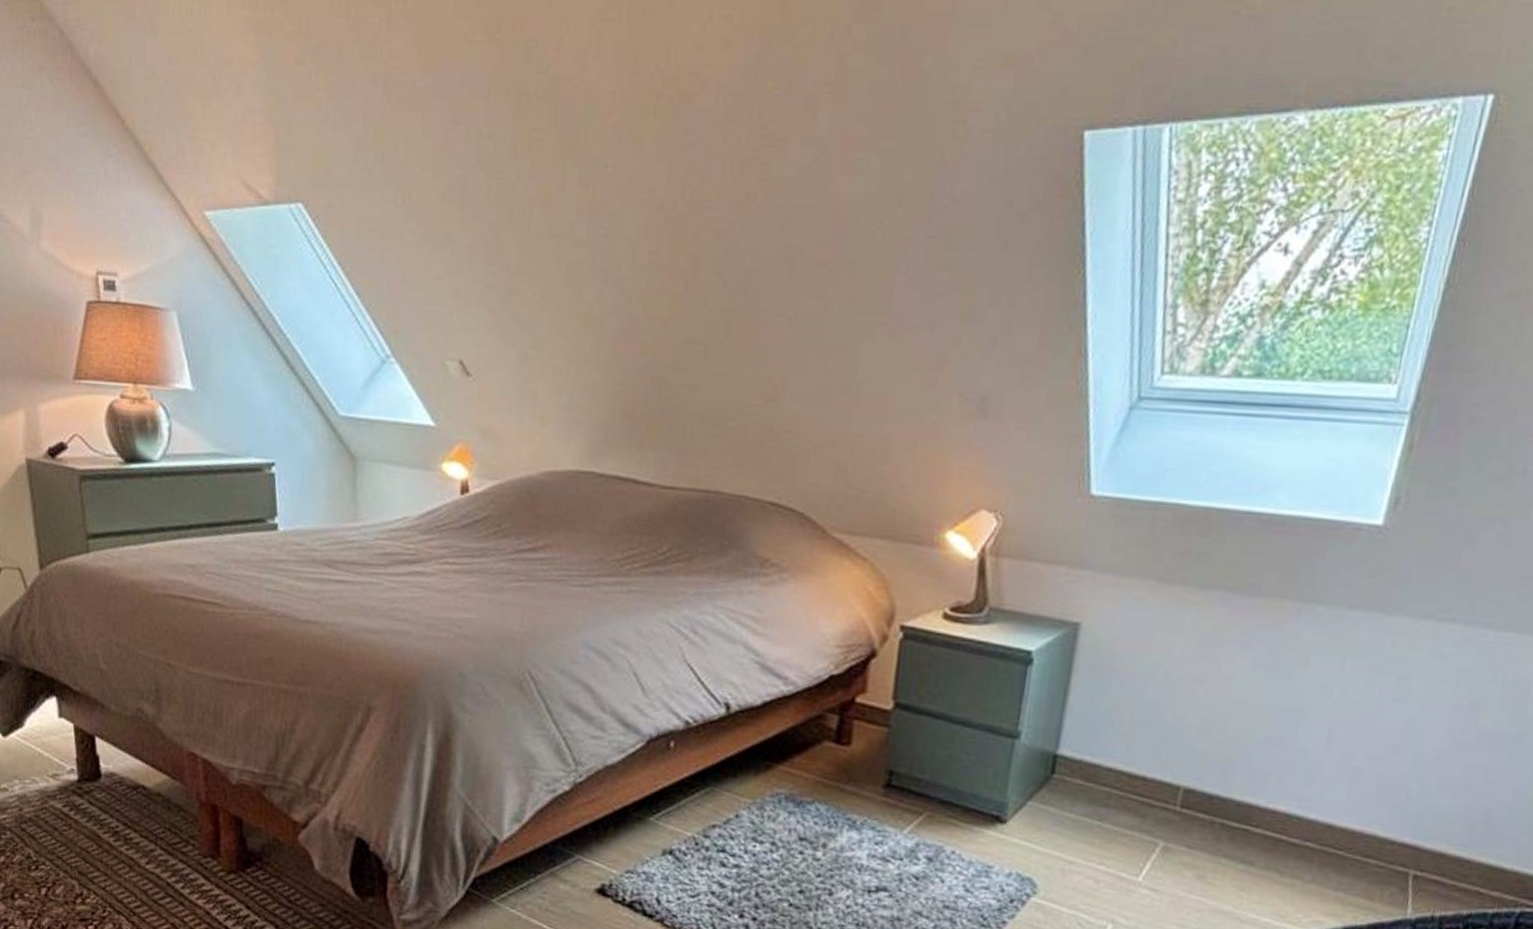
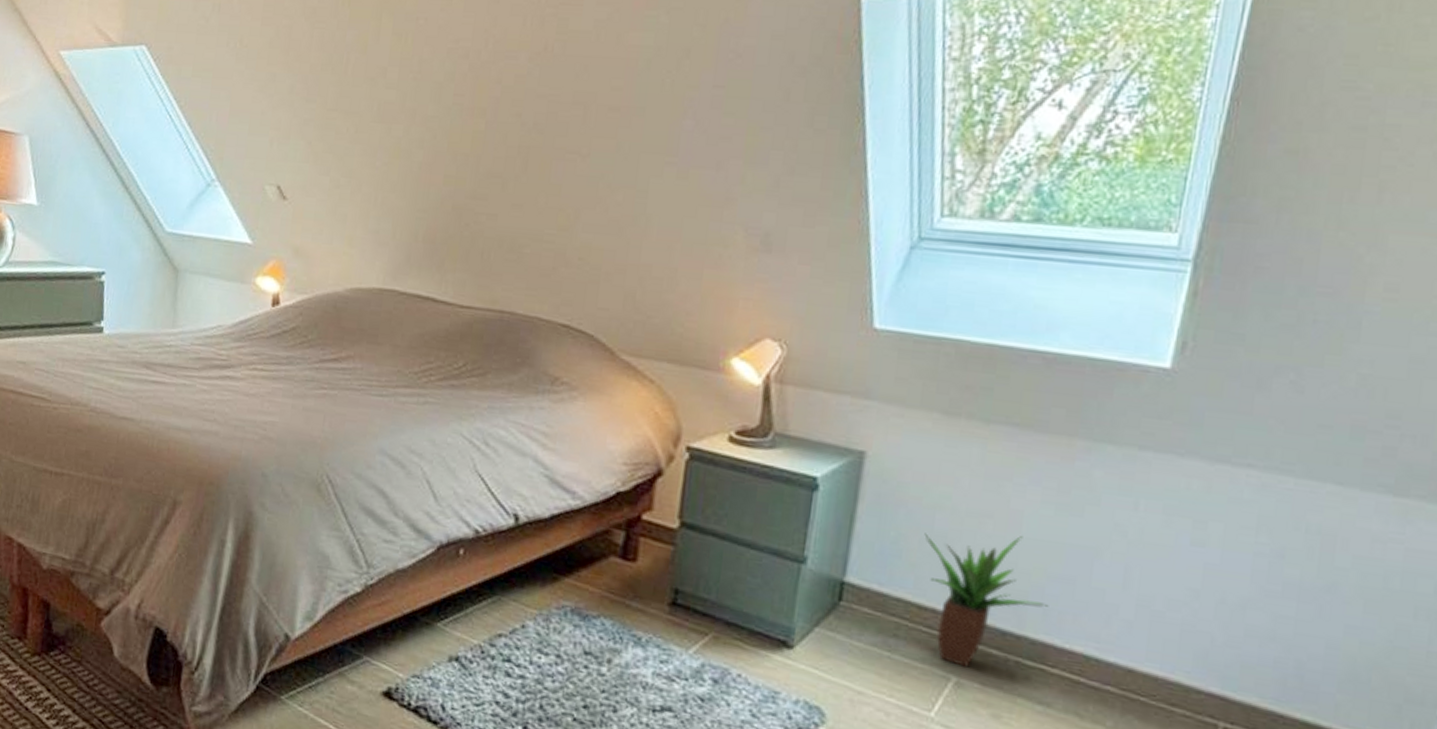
potted plant: none [1136,701,1255,832] -> present [924,533,1049,667]

